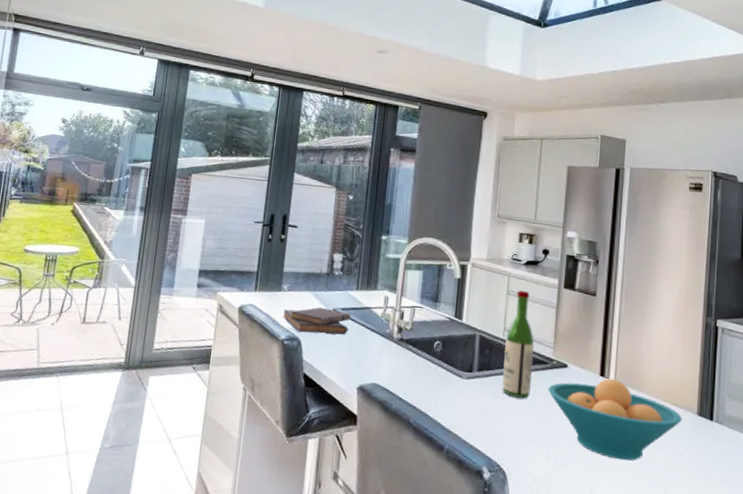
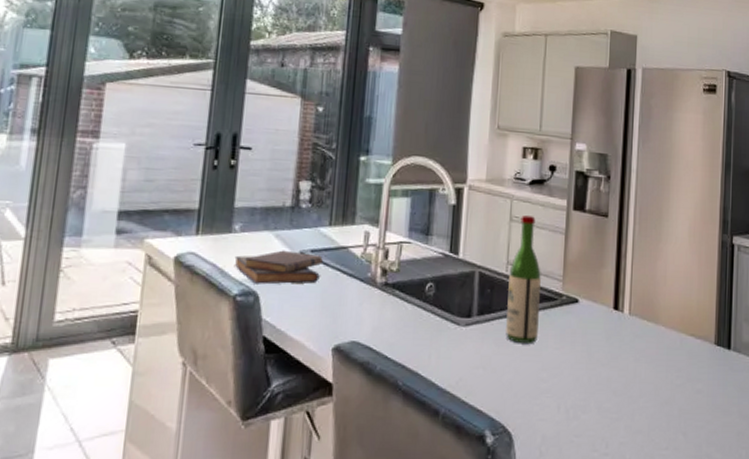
fruit bowl: present [548,378,683,461] -> none [557,311,700,405]

